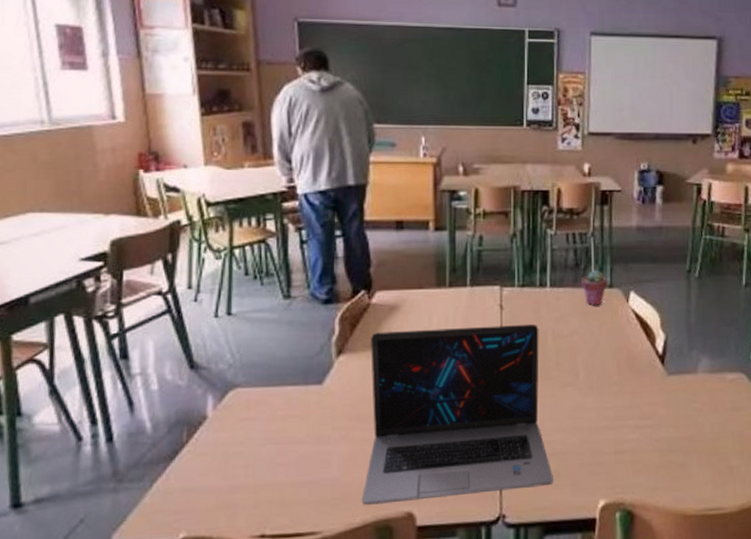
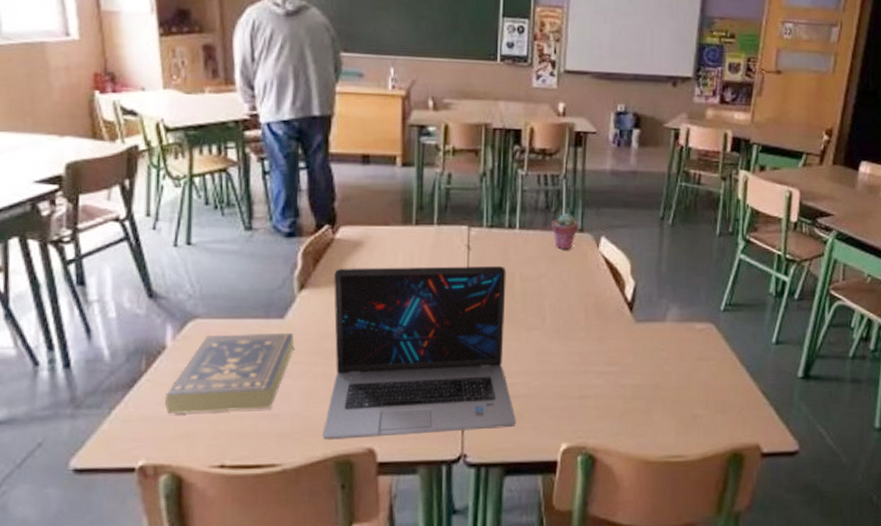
book: none [205,398,333,485] -> present [164,332,295,415]

